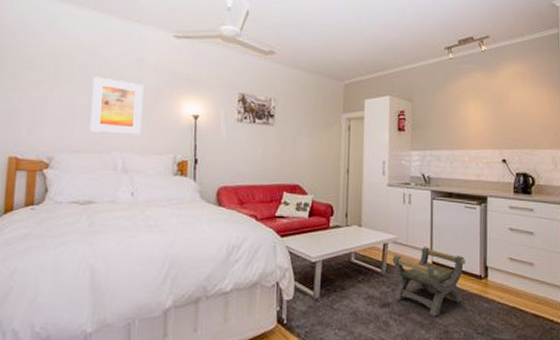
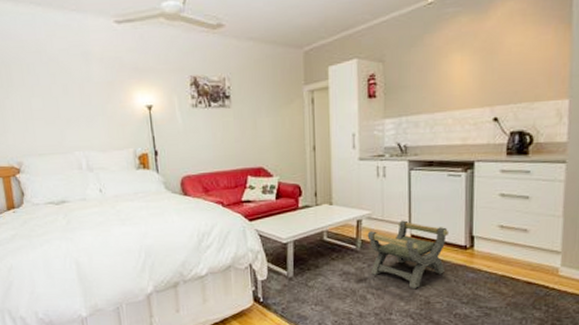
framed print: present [90,76,144,135] -> none [43,76,99,134]

